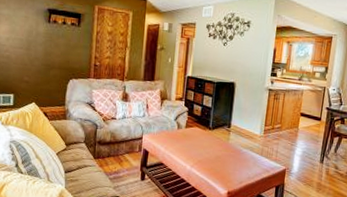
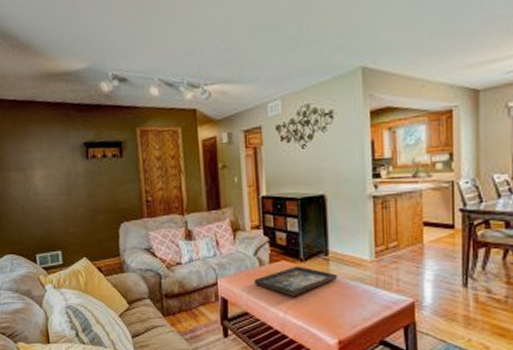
decorative tray: none [171,132,234,155] -> present [254,266,337,296]

